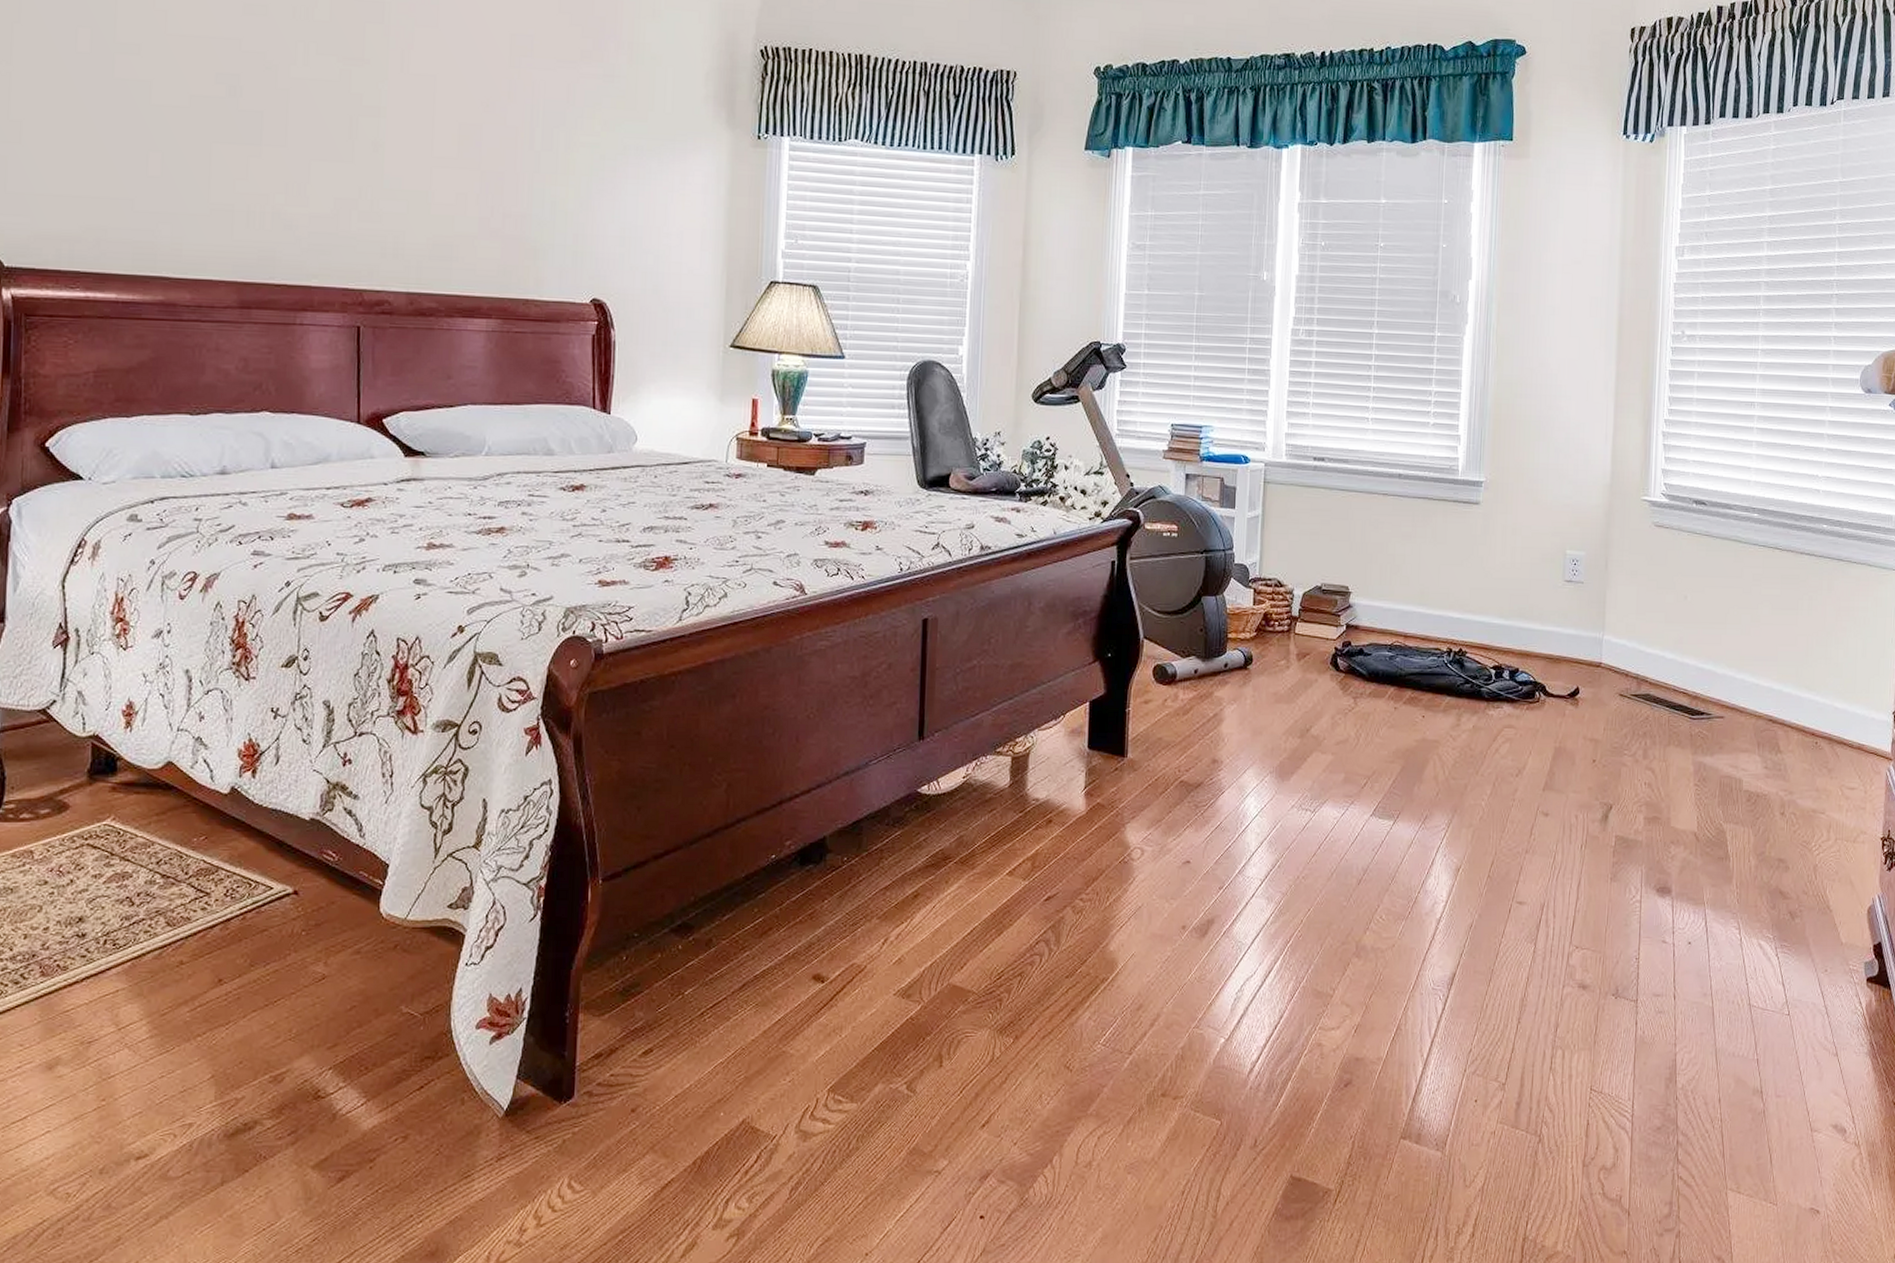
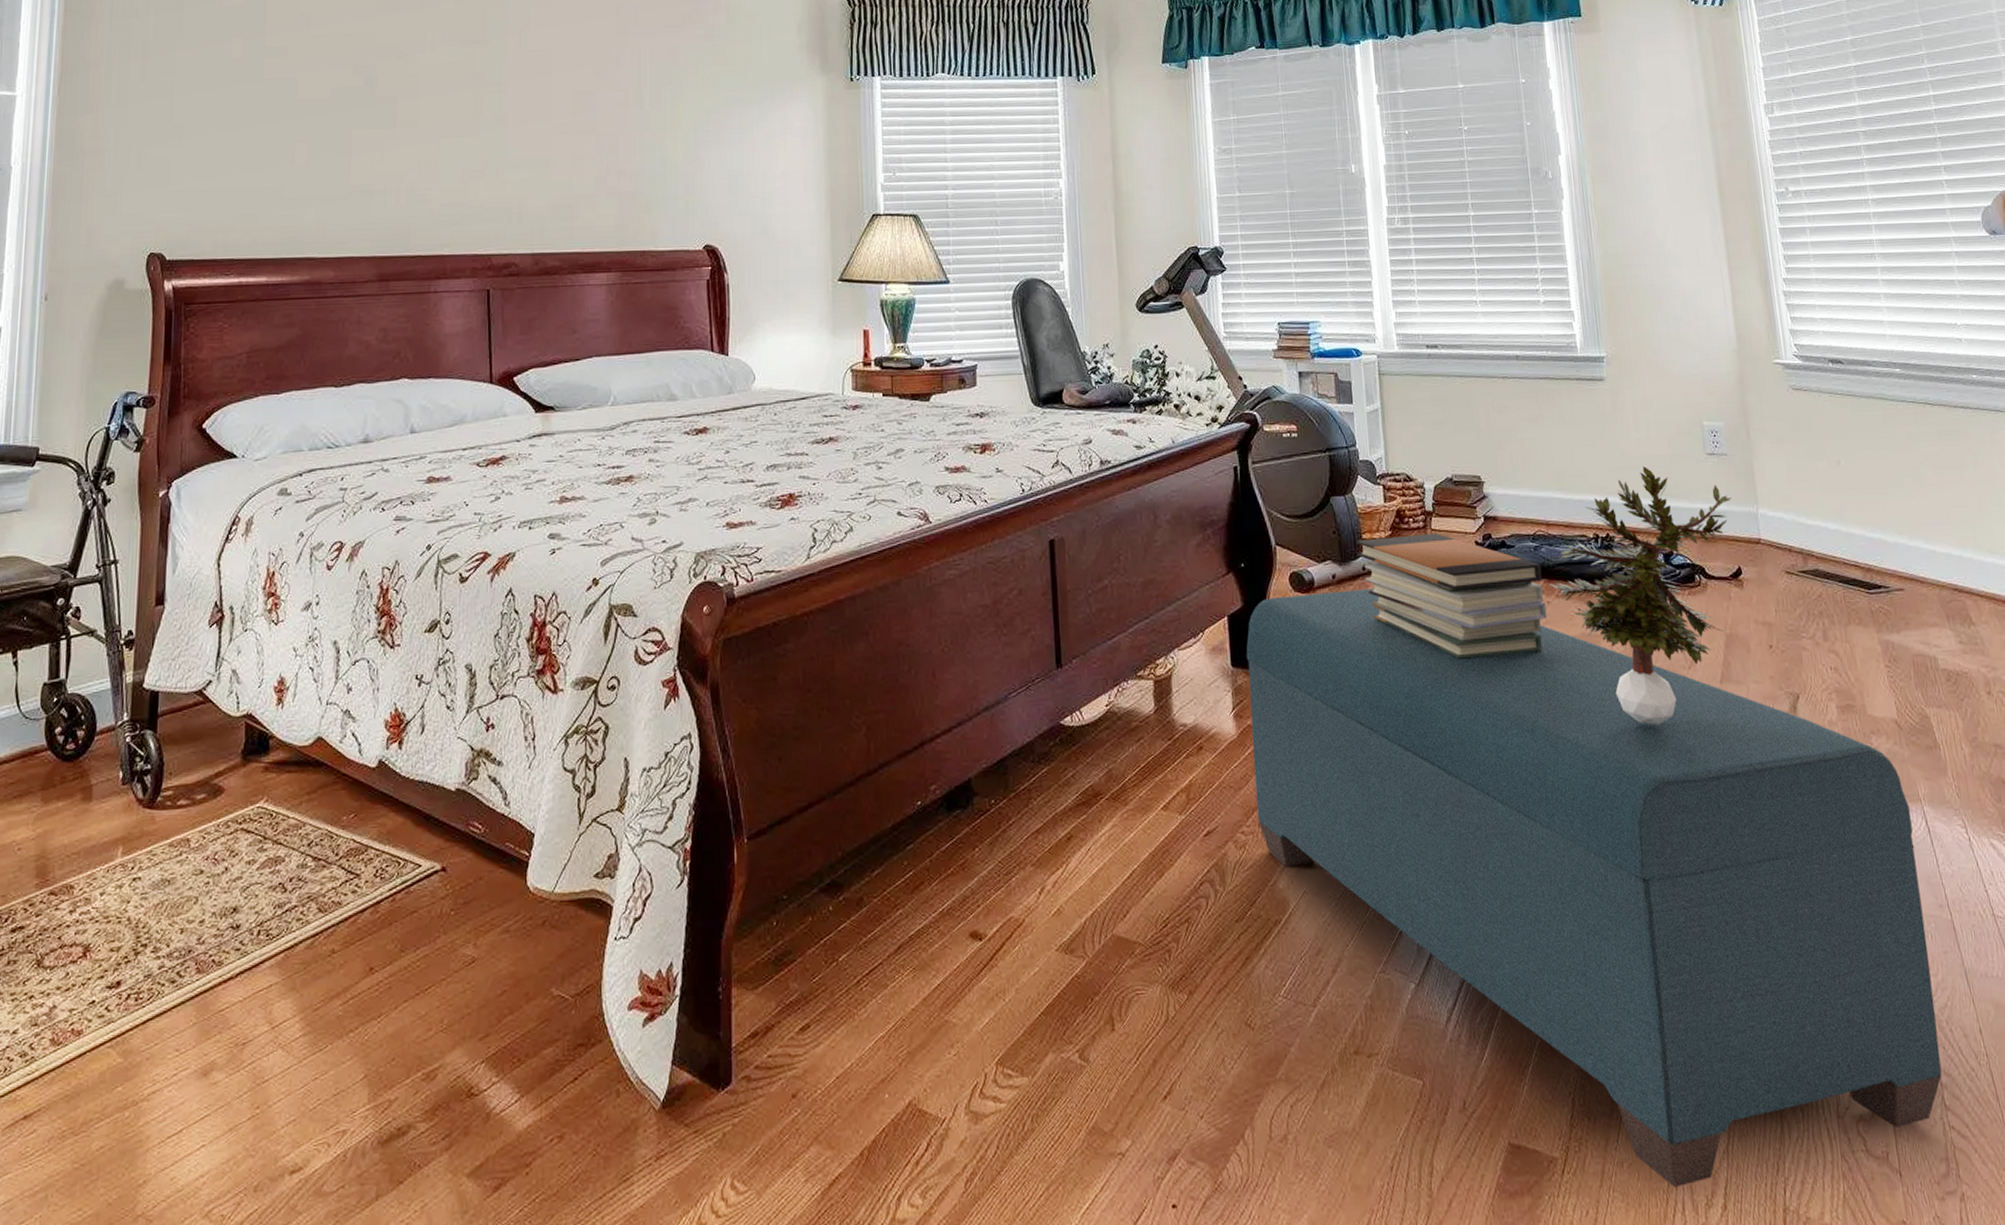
bench: none [1097,685,1693,1217] -> present [1246,589,1942,1187]
book stack: none [1221,637,1393,755] -> present [1357,533,1547,659]
potted plant: none [1399,588,1581,825] -> present [1549,466,1731,725]

